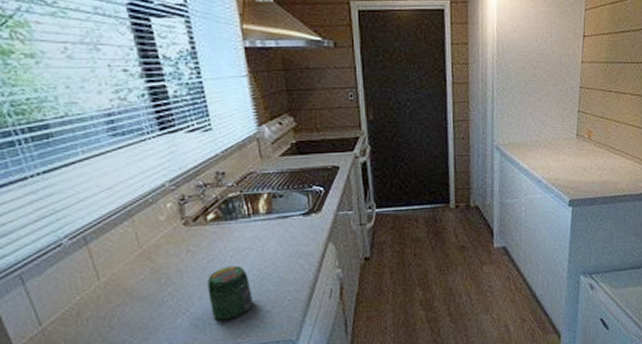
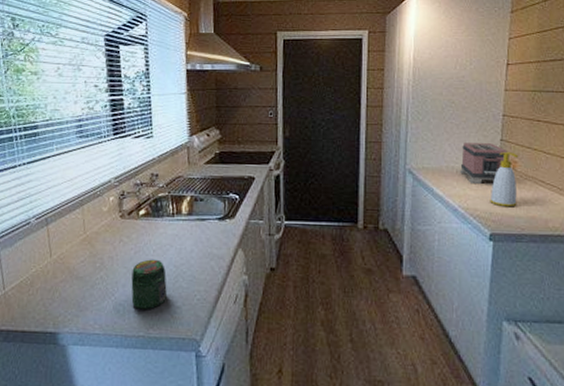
toaster: none [543,115,584,155] -> present [460,143,508,184]
soap bottle: none [569,123,594,175] -> present [490,152,519,207]

